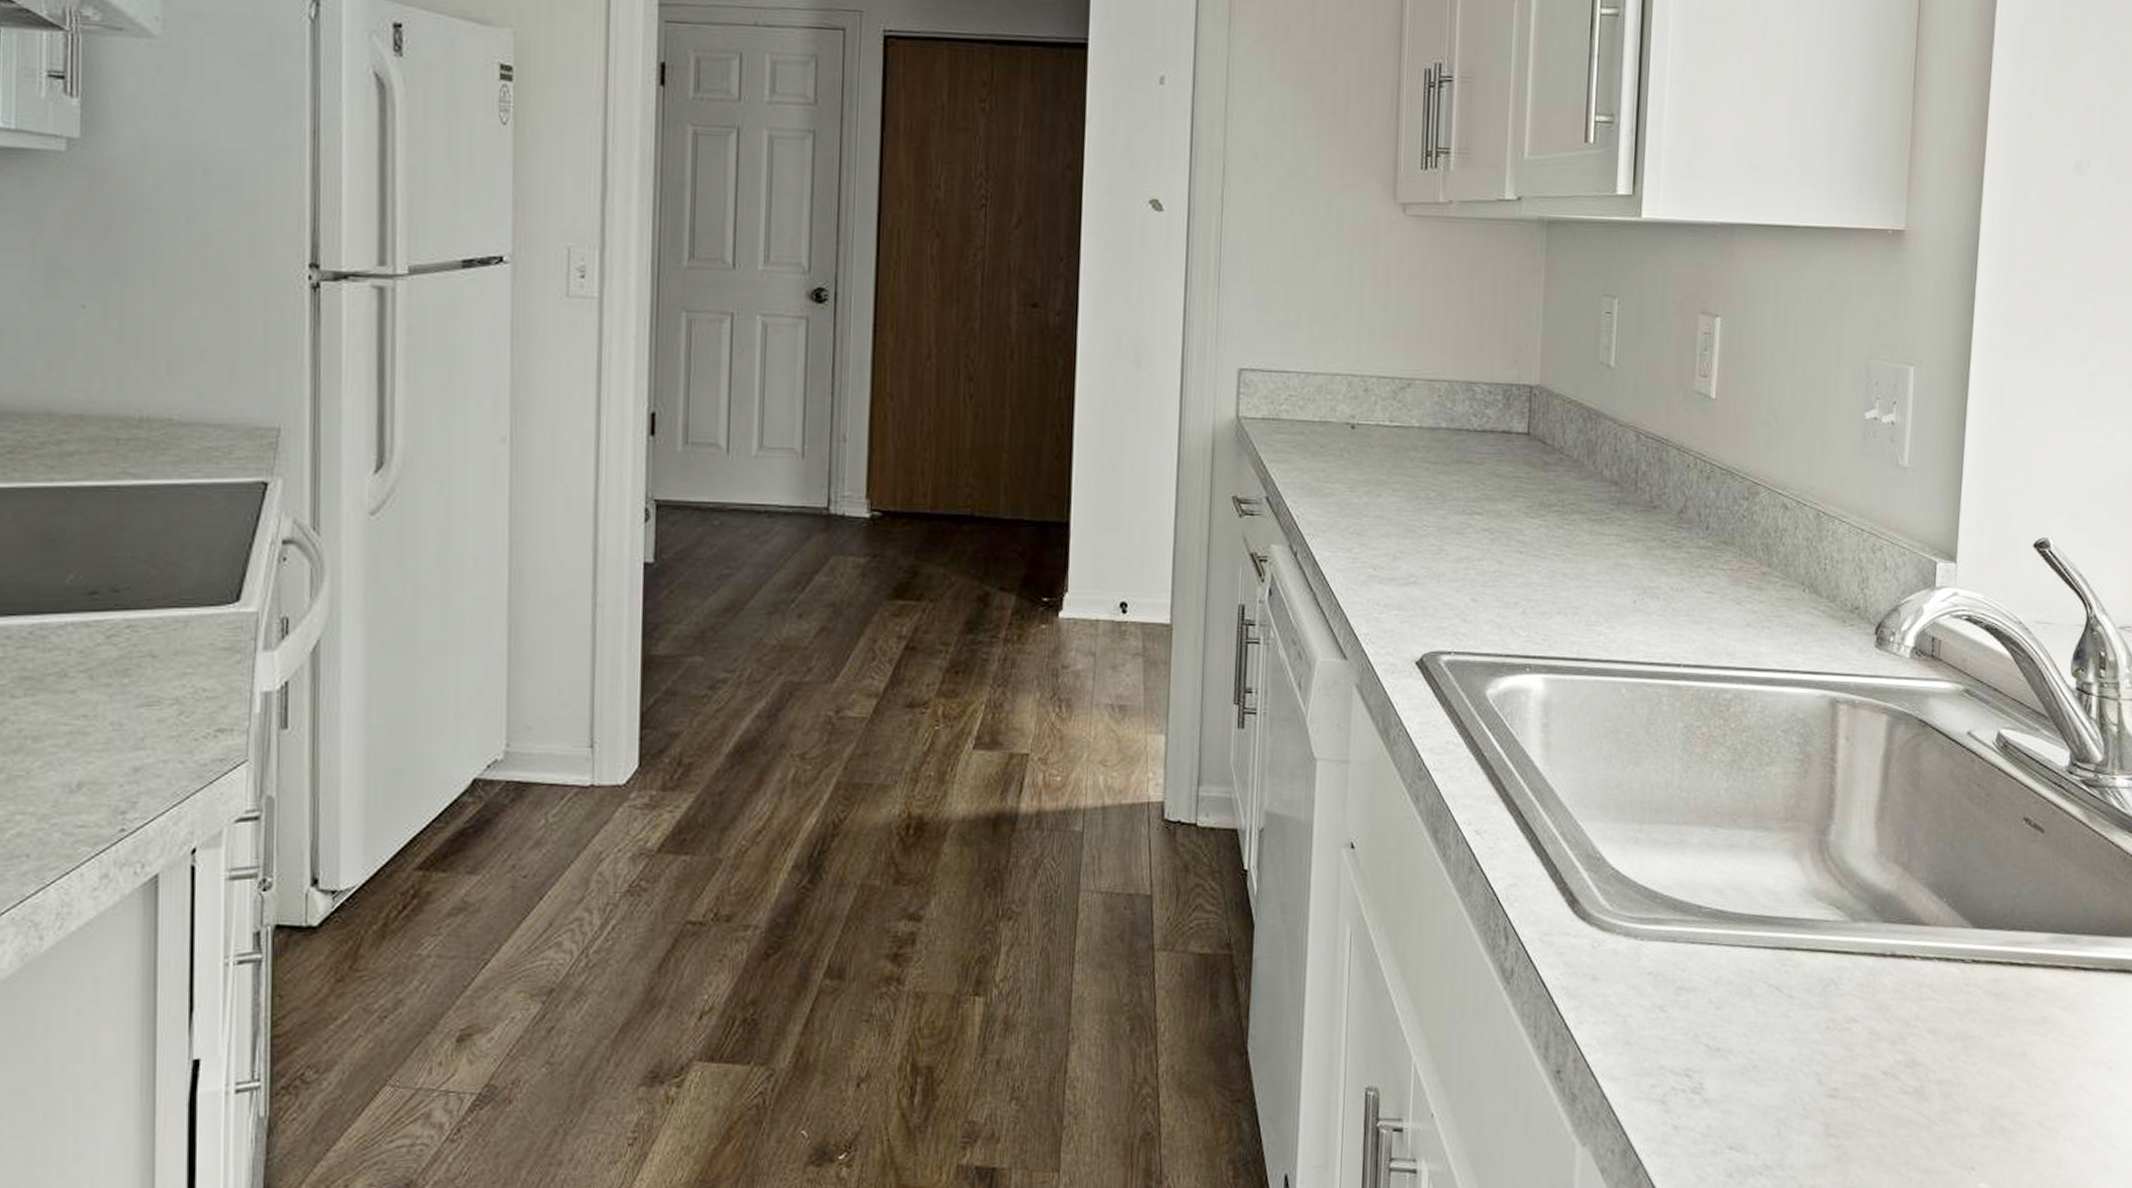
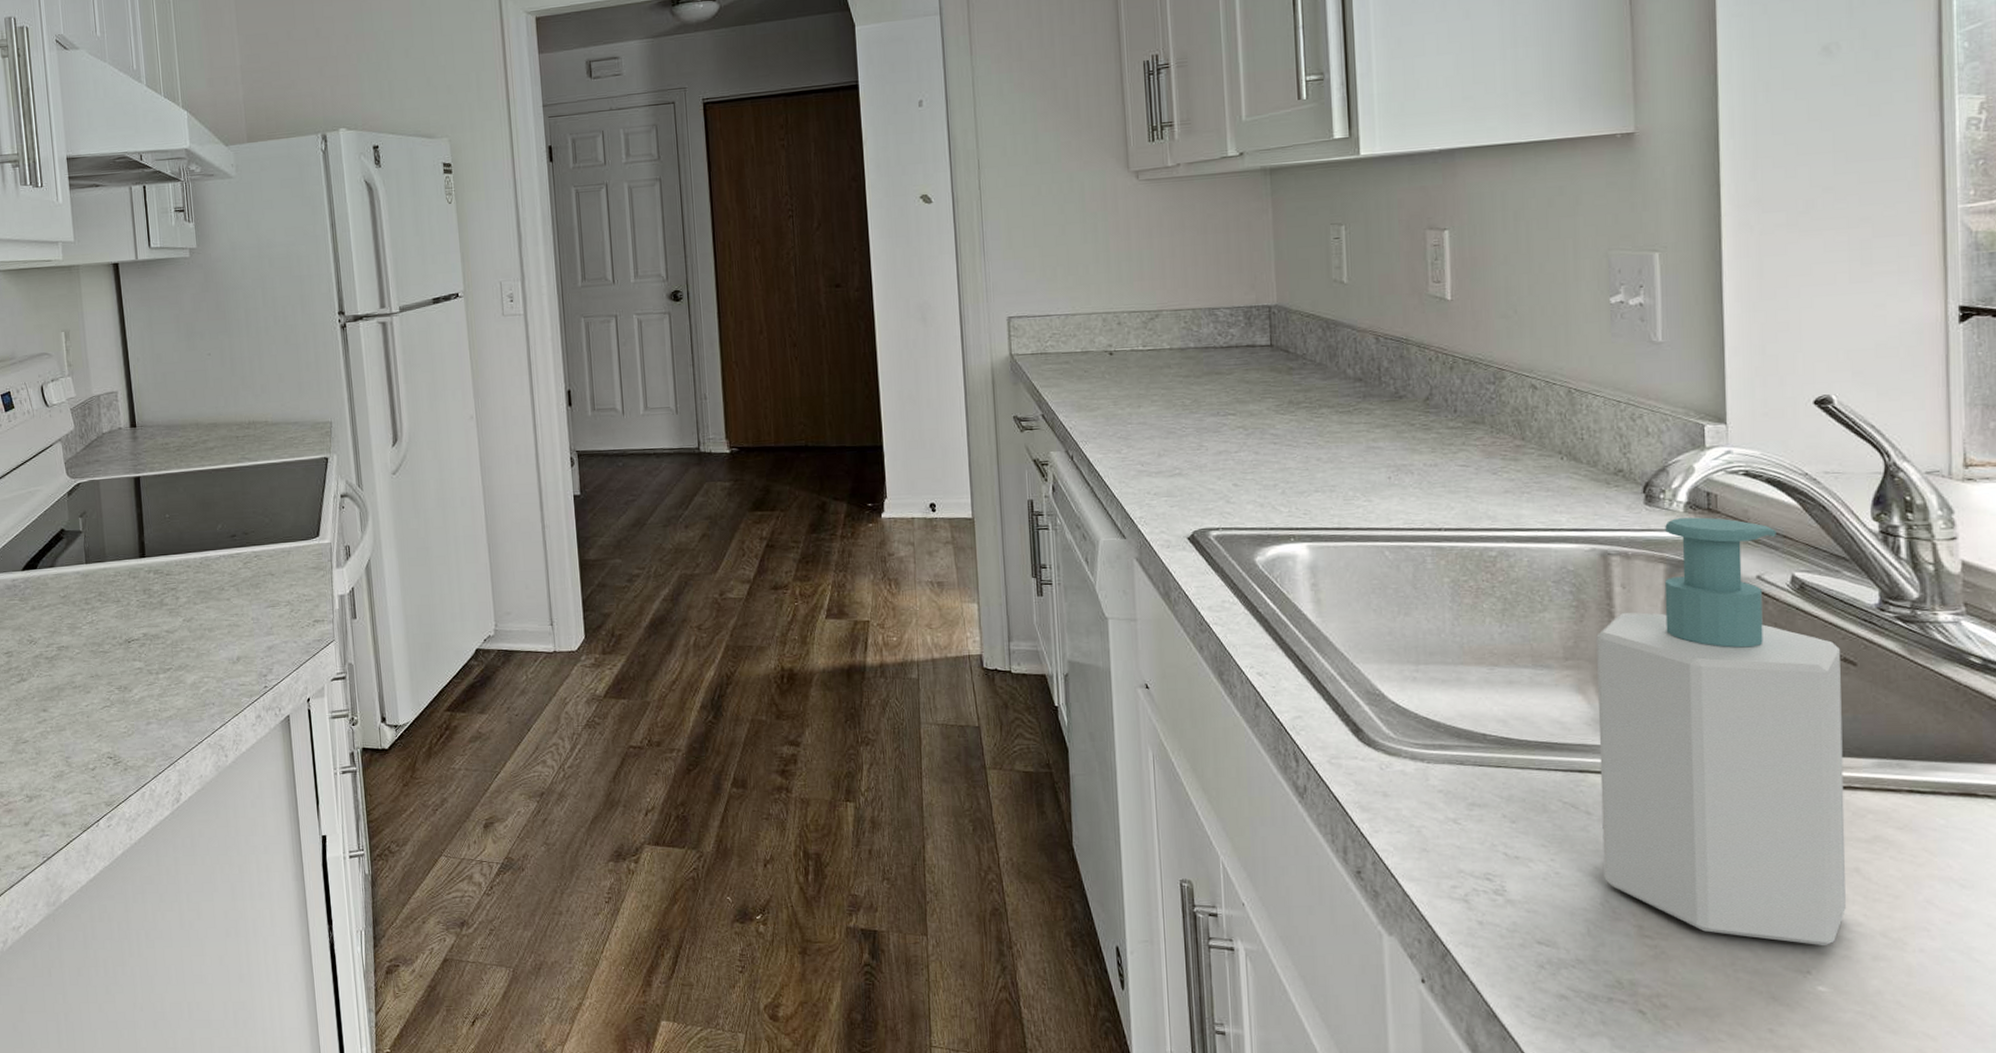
soap bottle: none [1799,664,2031,1139] -> present [1596,517,1846,946]

